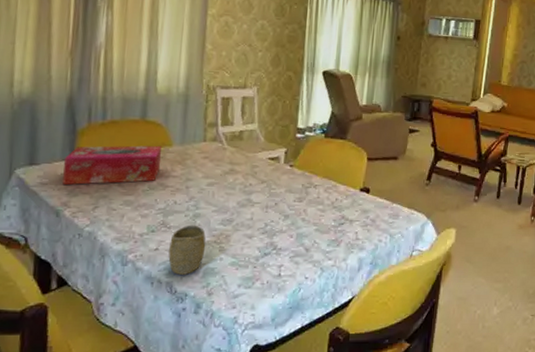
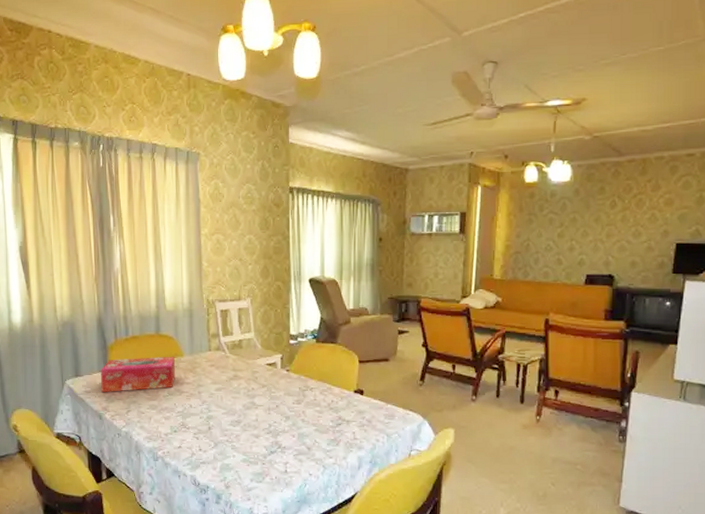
cup: present [168,224,206,275] -> none [190,425,220,470]

